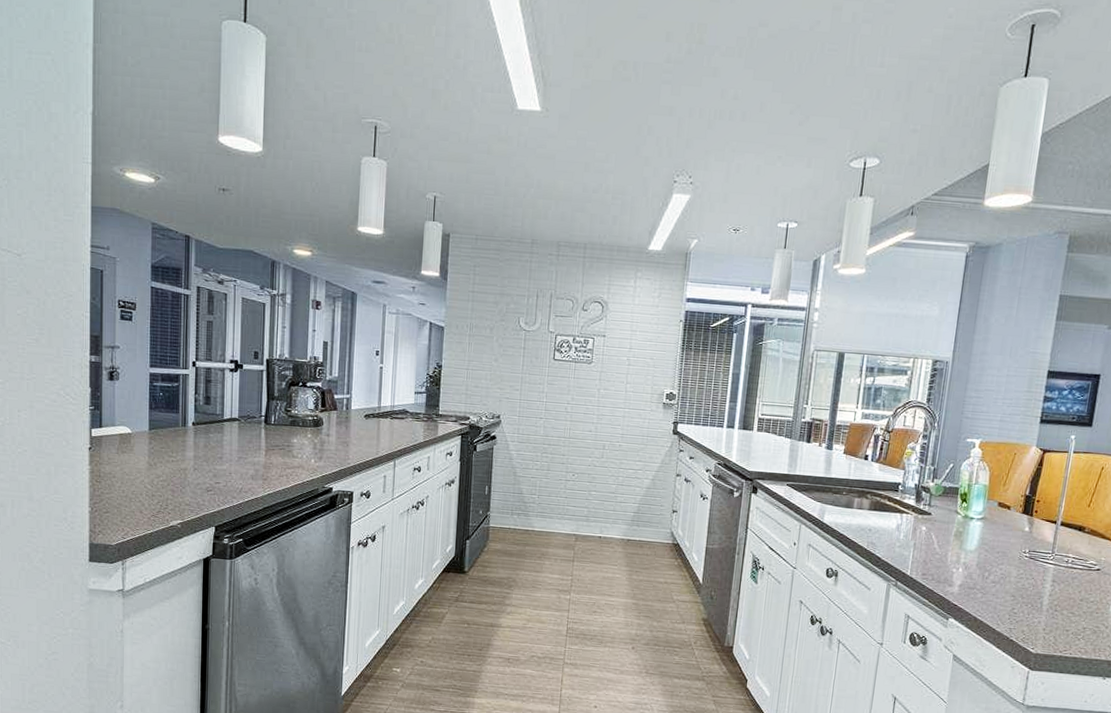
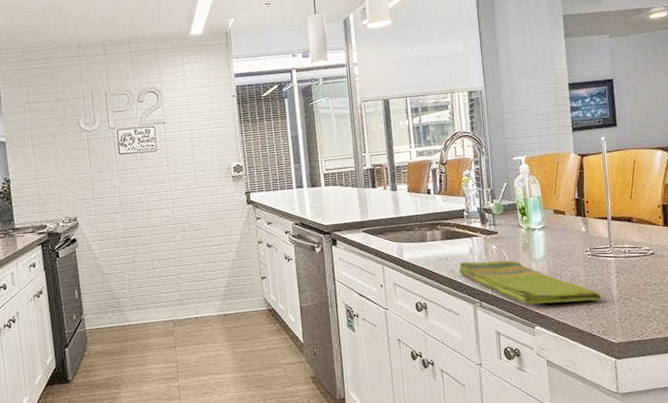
dish towel: none [880,536,1029,605] -> present [458,260,601,305]

